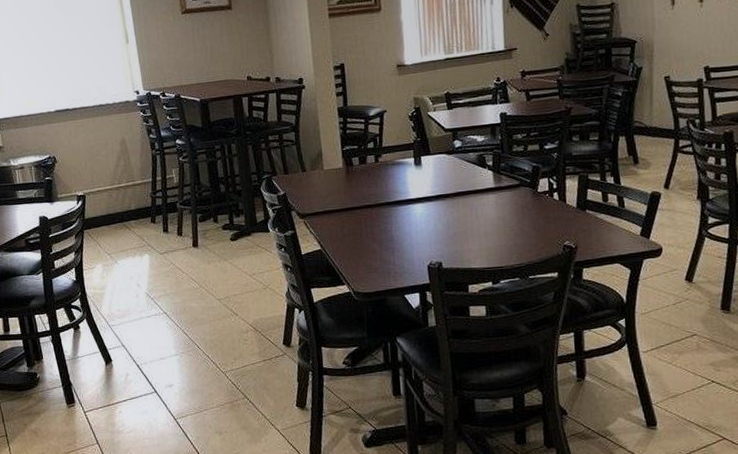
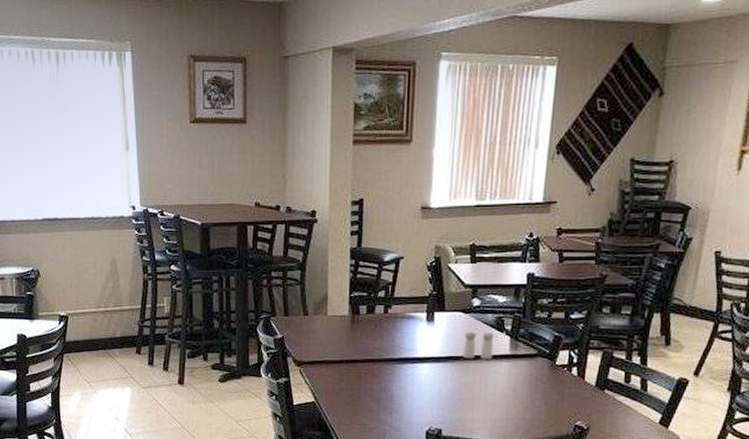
salt and pepper shaker: none [451,169,480,196] -> present [463,331,494,359]

